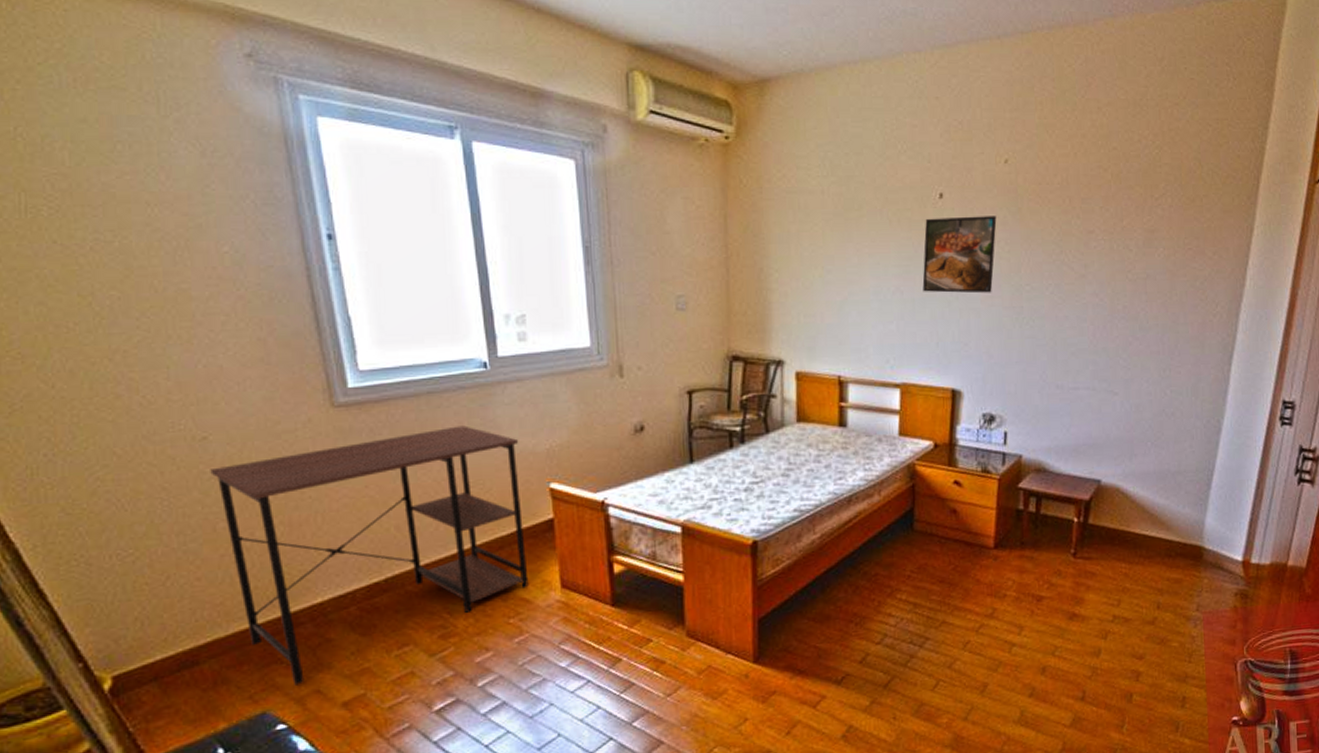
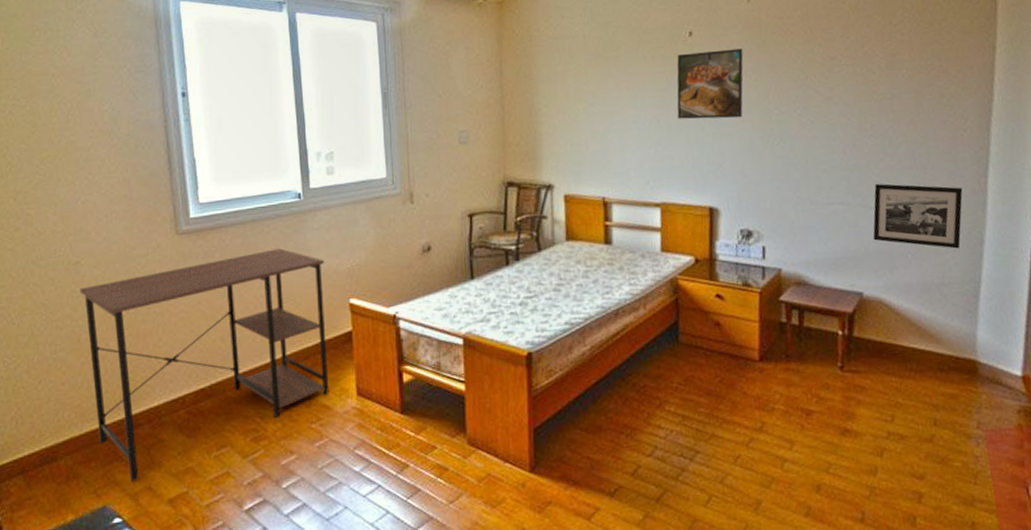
picture frame: none [1115,369,1206,437] -> present [872,184,963,249]

